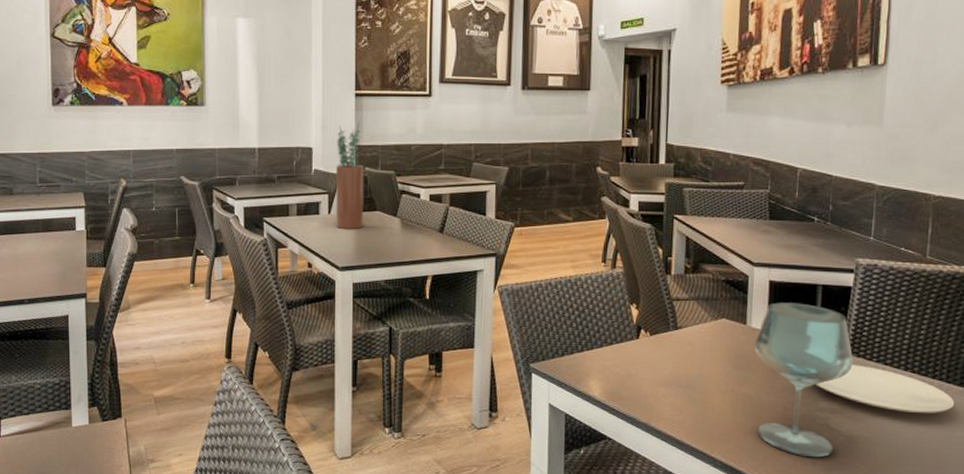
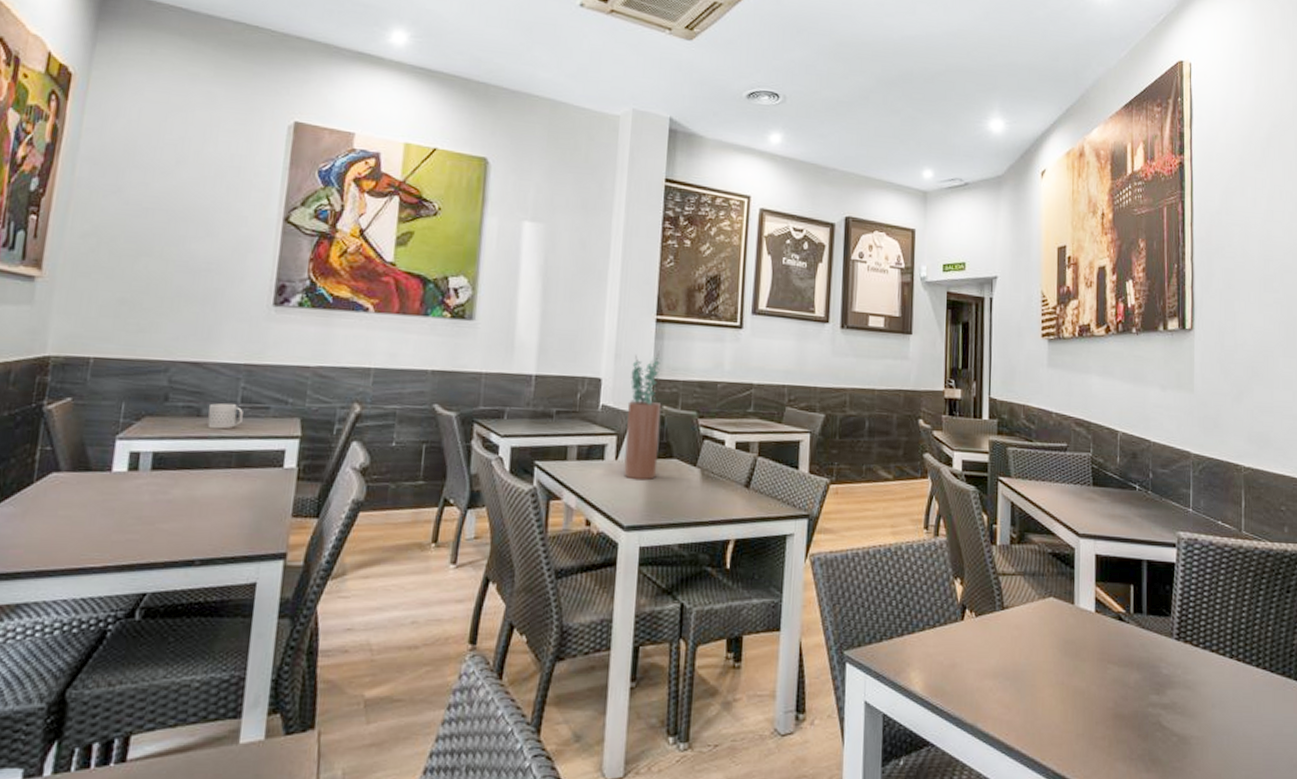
mug: none [17,183,43,204] -> present [207,402,244,430]
wine glass: present [754,302,854,458] -> none [1083,579,1181,763]
plate: present [815,365,955,414] -> none [1145,651,1279,709]

